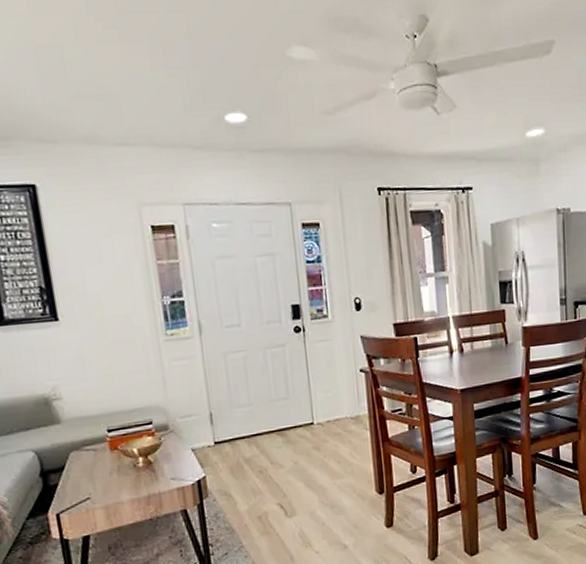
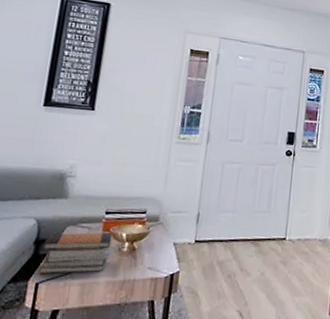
book stack: none [50,450,126,505] -> present [39,232,113,274]

